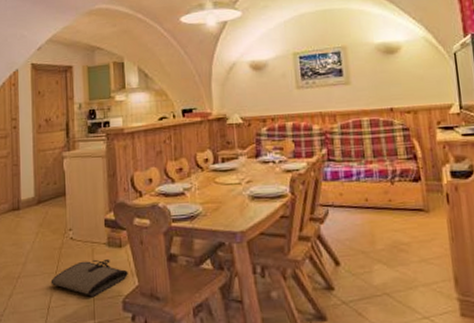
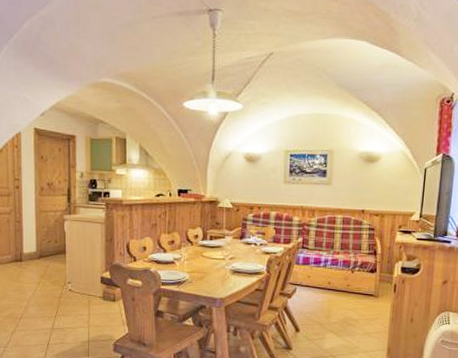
tool roll: present [50,258,128,296] -> none [50,309,120,338]

